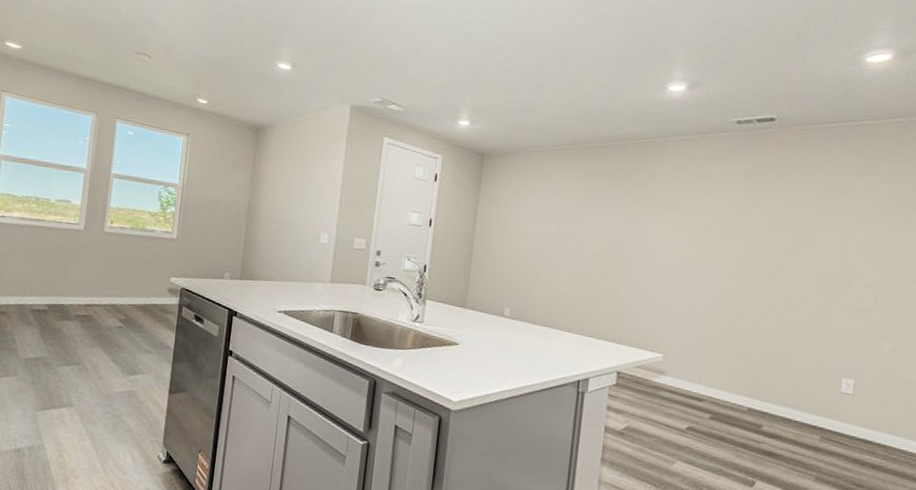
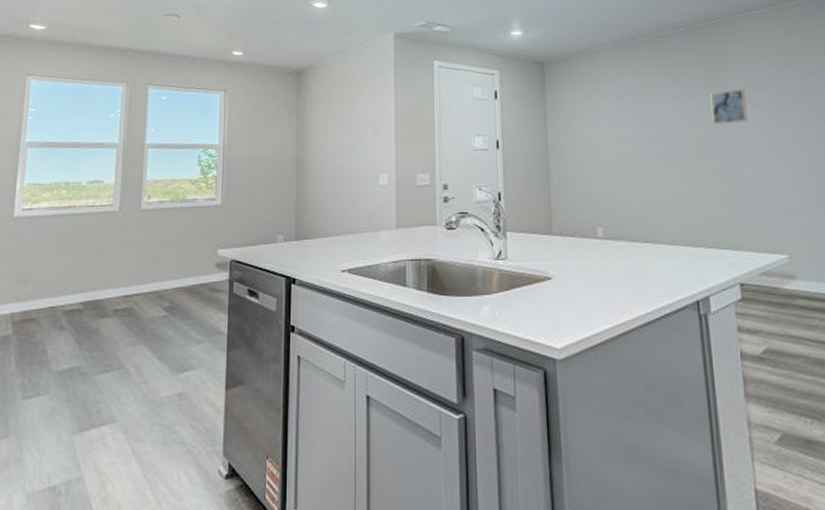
wall art: none [624,205,659,237] -> present [710,88,748,125]

